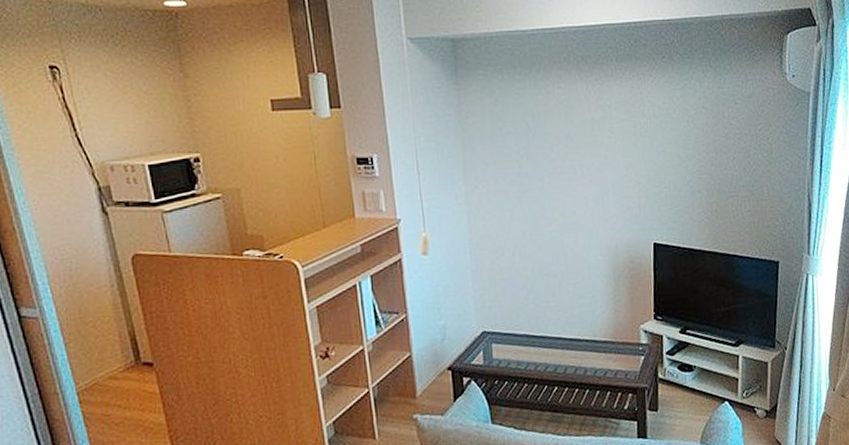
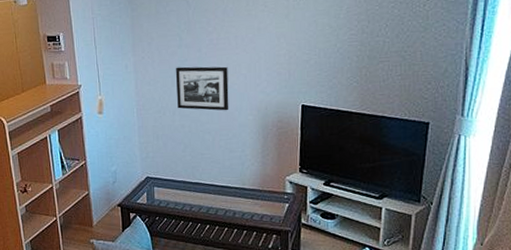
picture frame: none [515,198,577,251] -> present [176,66,229,111]

